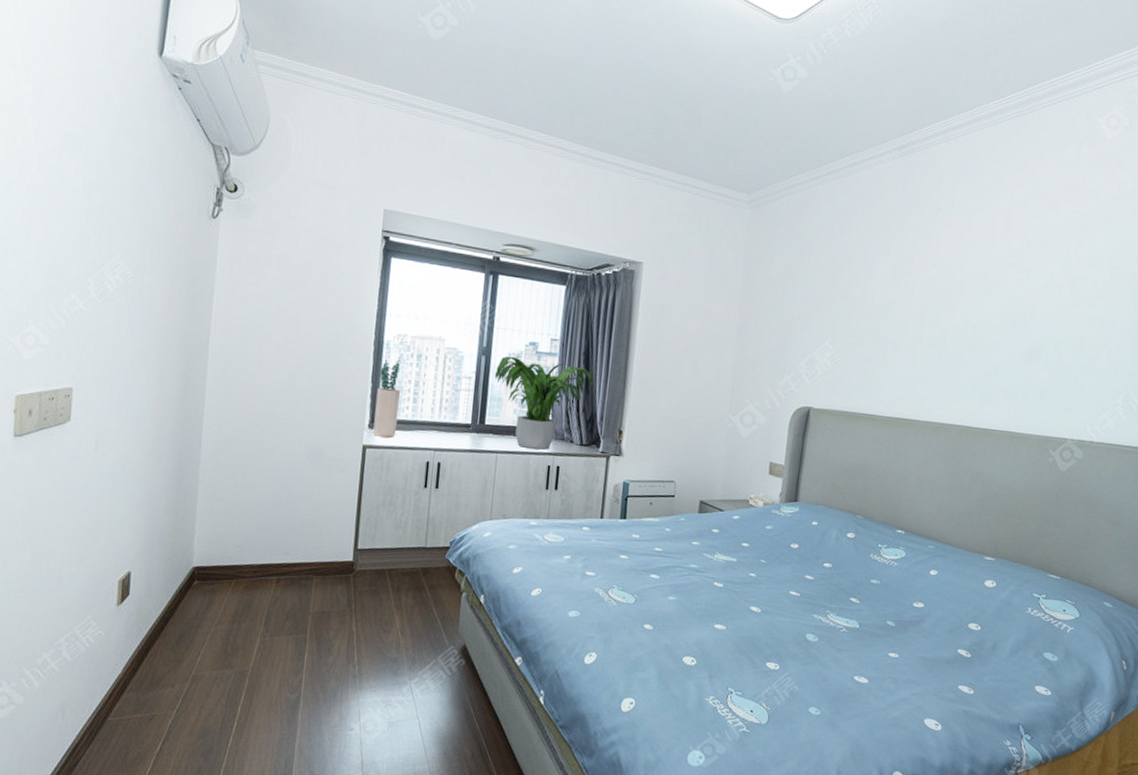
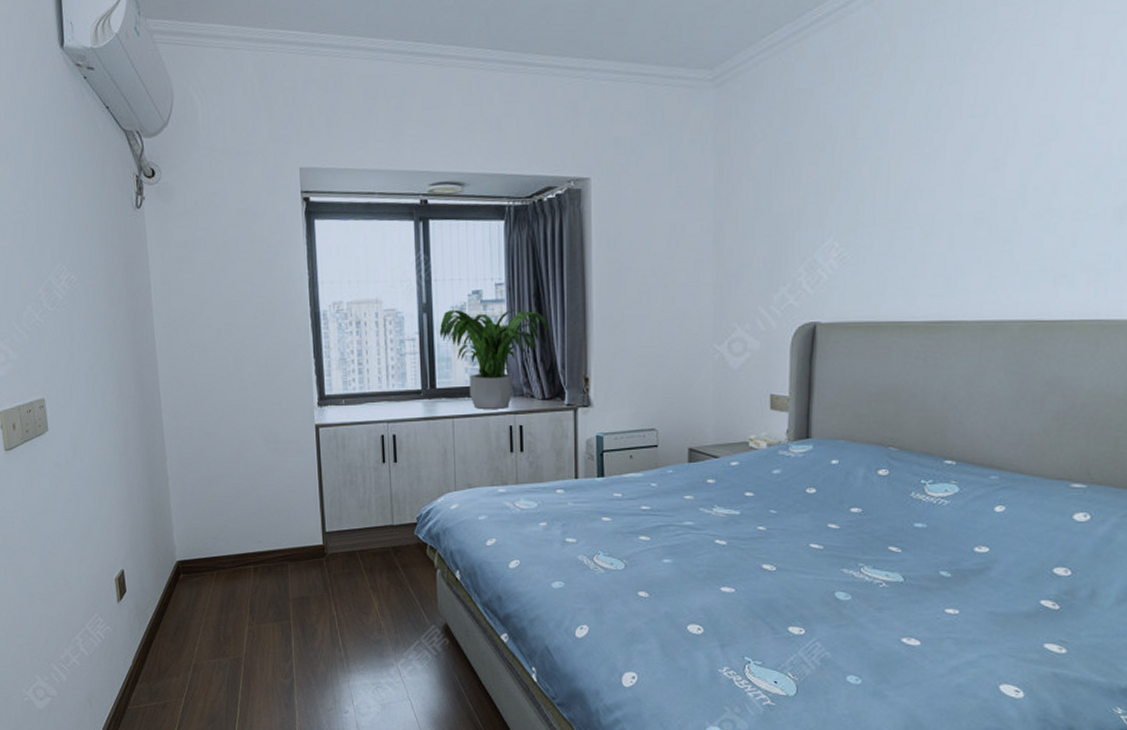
vase: present [373,357,402,438] -> none [321,326,346,414]

